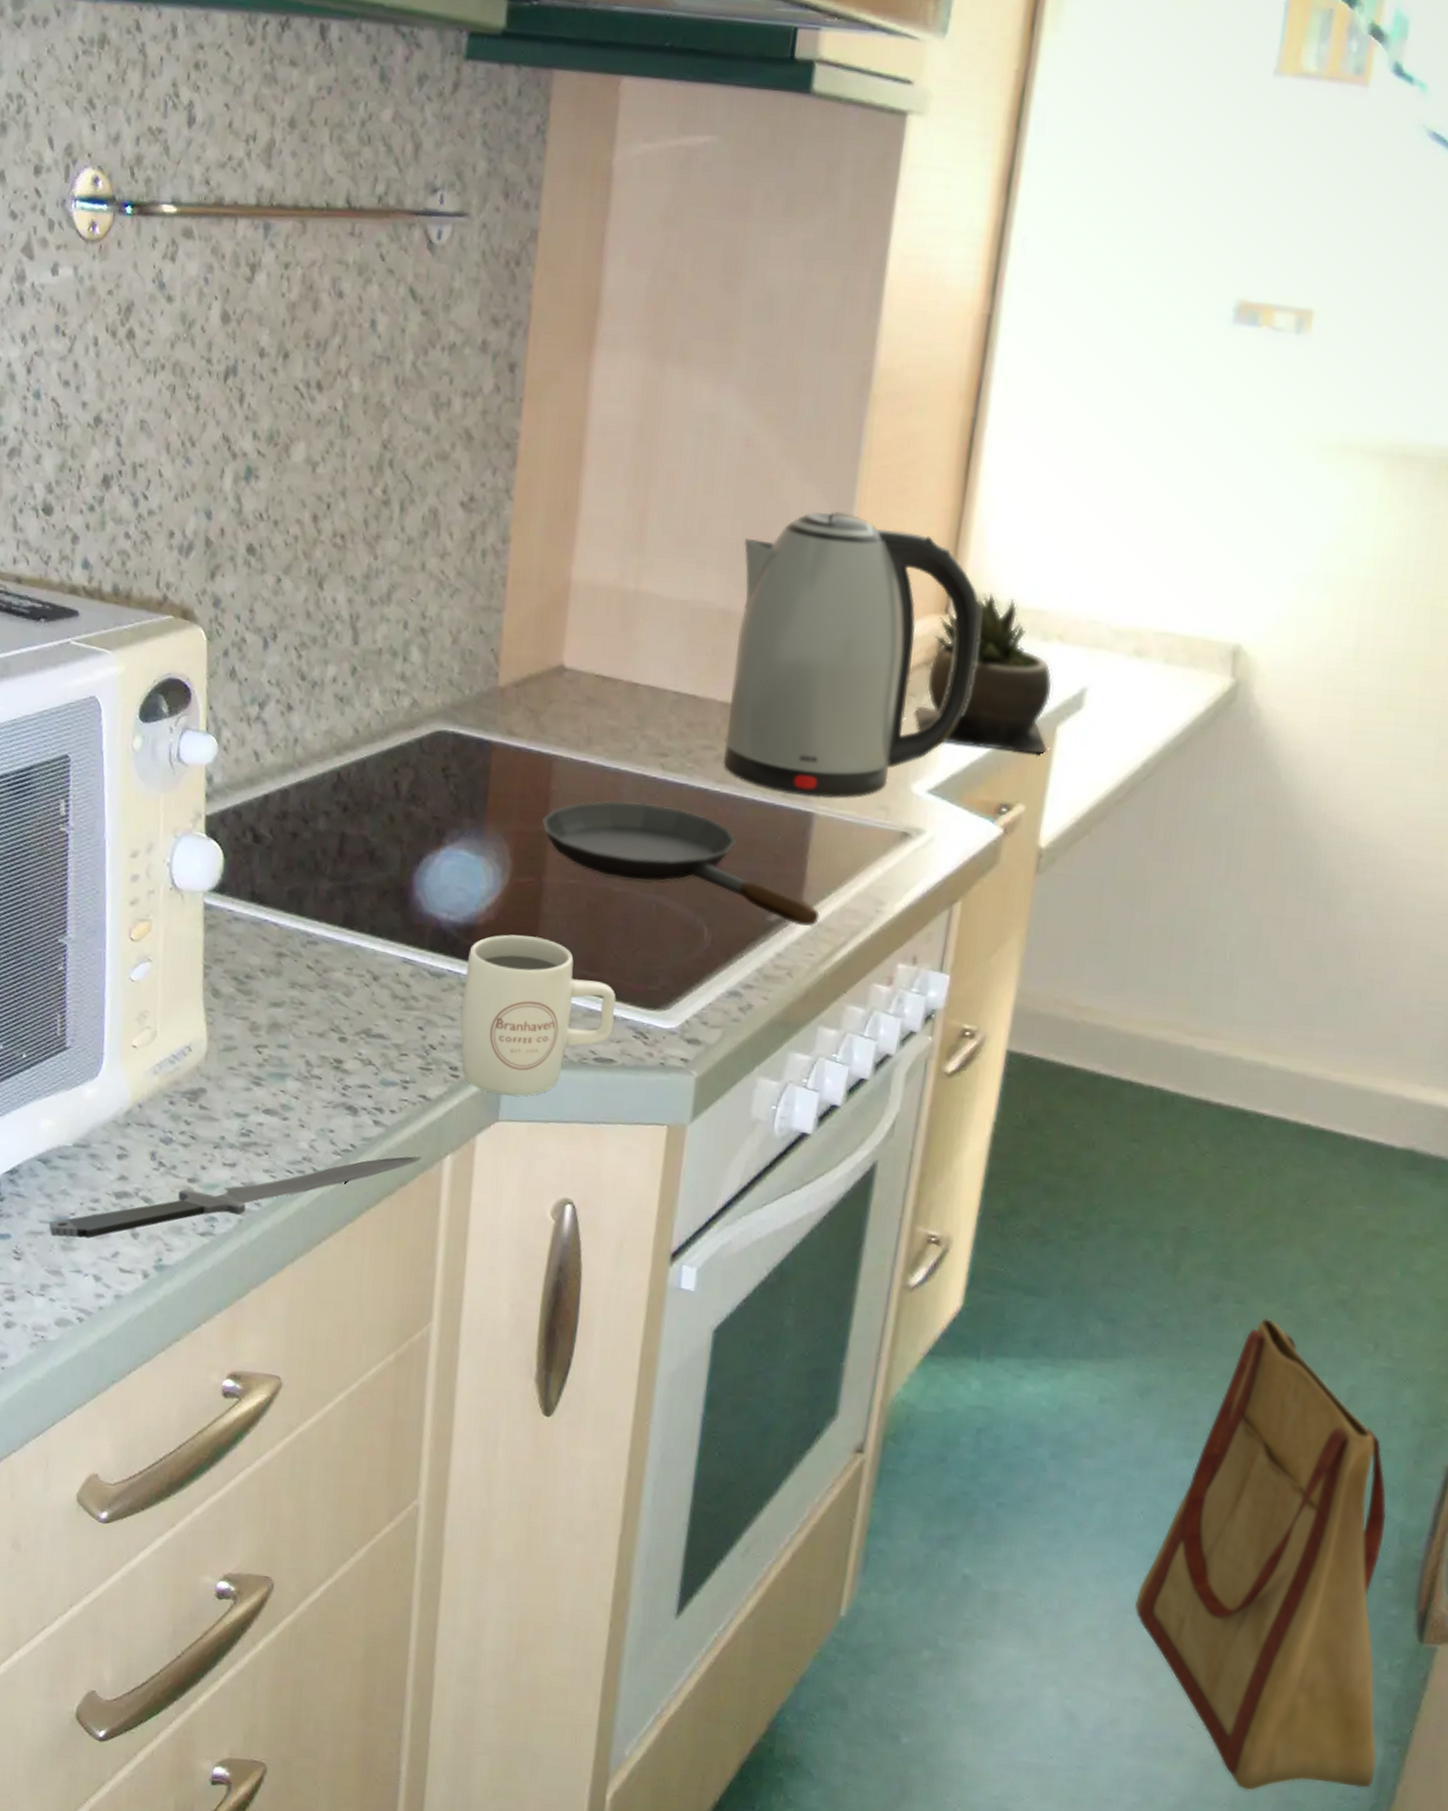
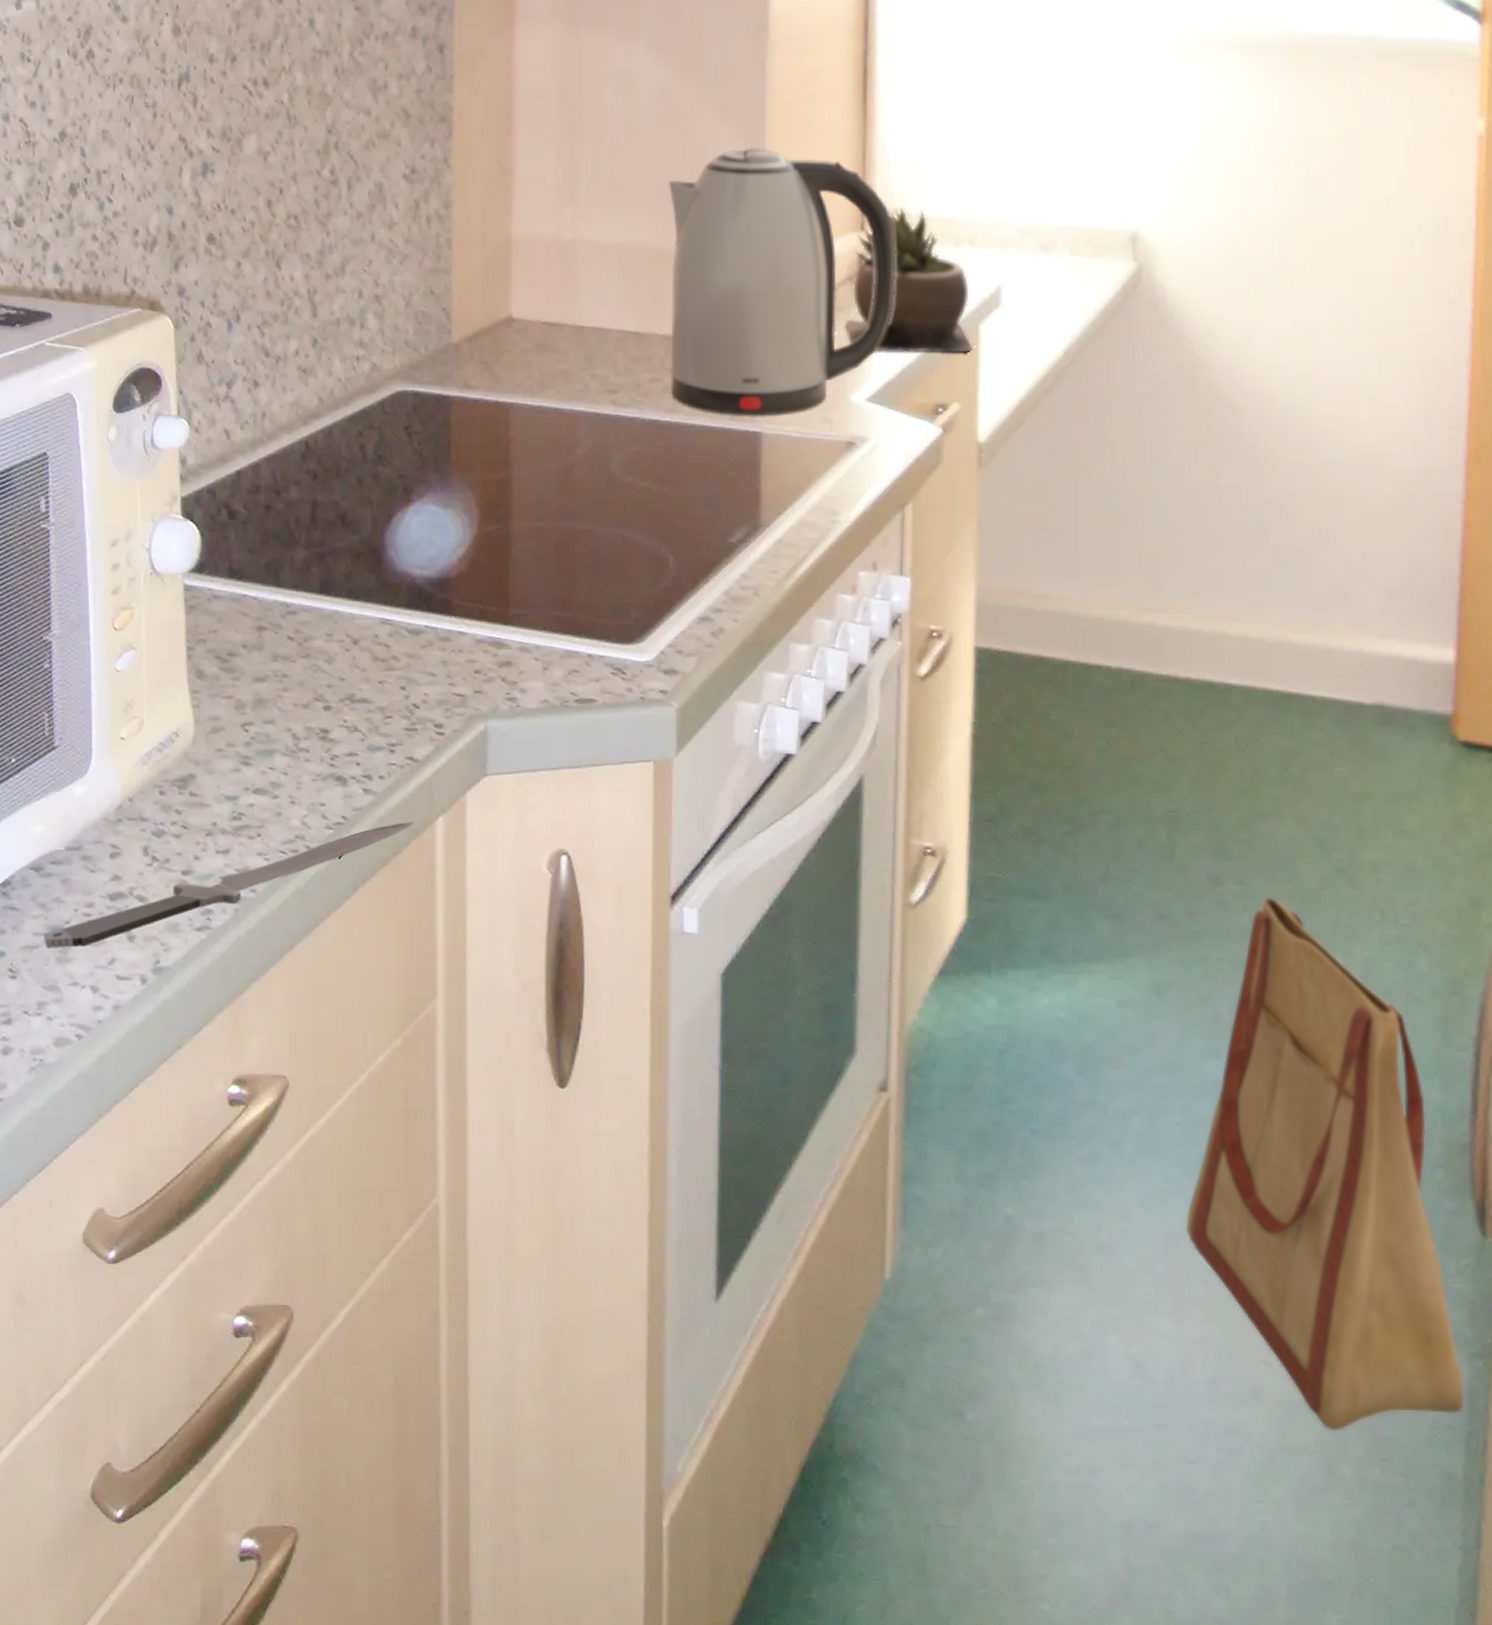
mug: present [460,934,617,1096] -> none [441,583,591,747]
frying pan: present [541,800,820,928] -> none [503,439,778,545]

